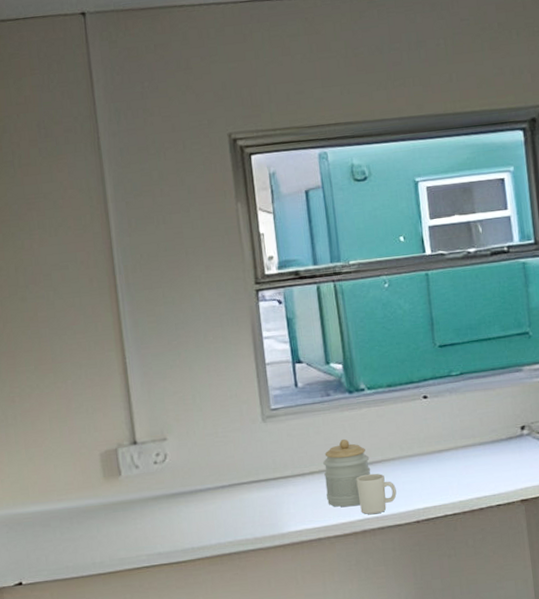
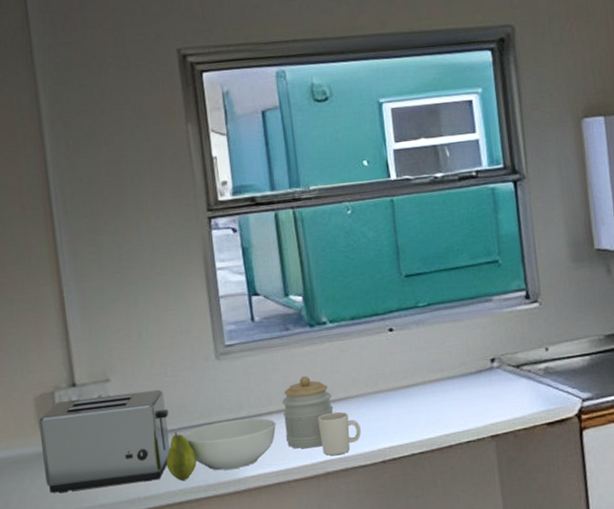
toaster: none [103,448,221,541] -> present [38,389,171,494]
fruit: none [217,488,245,534] -> present [166,432,197,481]
bowl: none [232,477,318,525] -> present [182,418,276,471]

